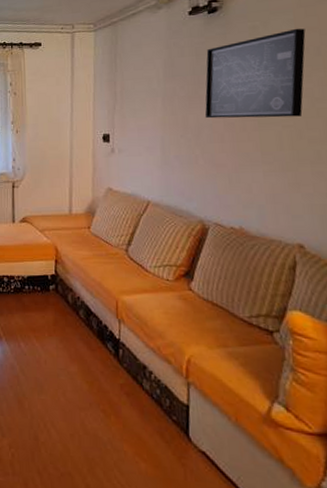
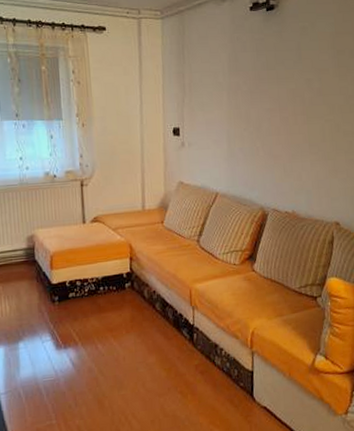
wall art: present [204,28,306,119] -> none [264,31,343,113]

